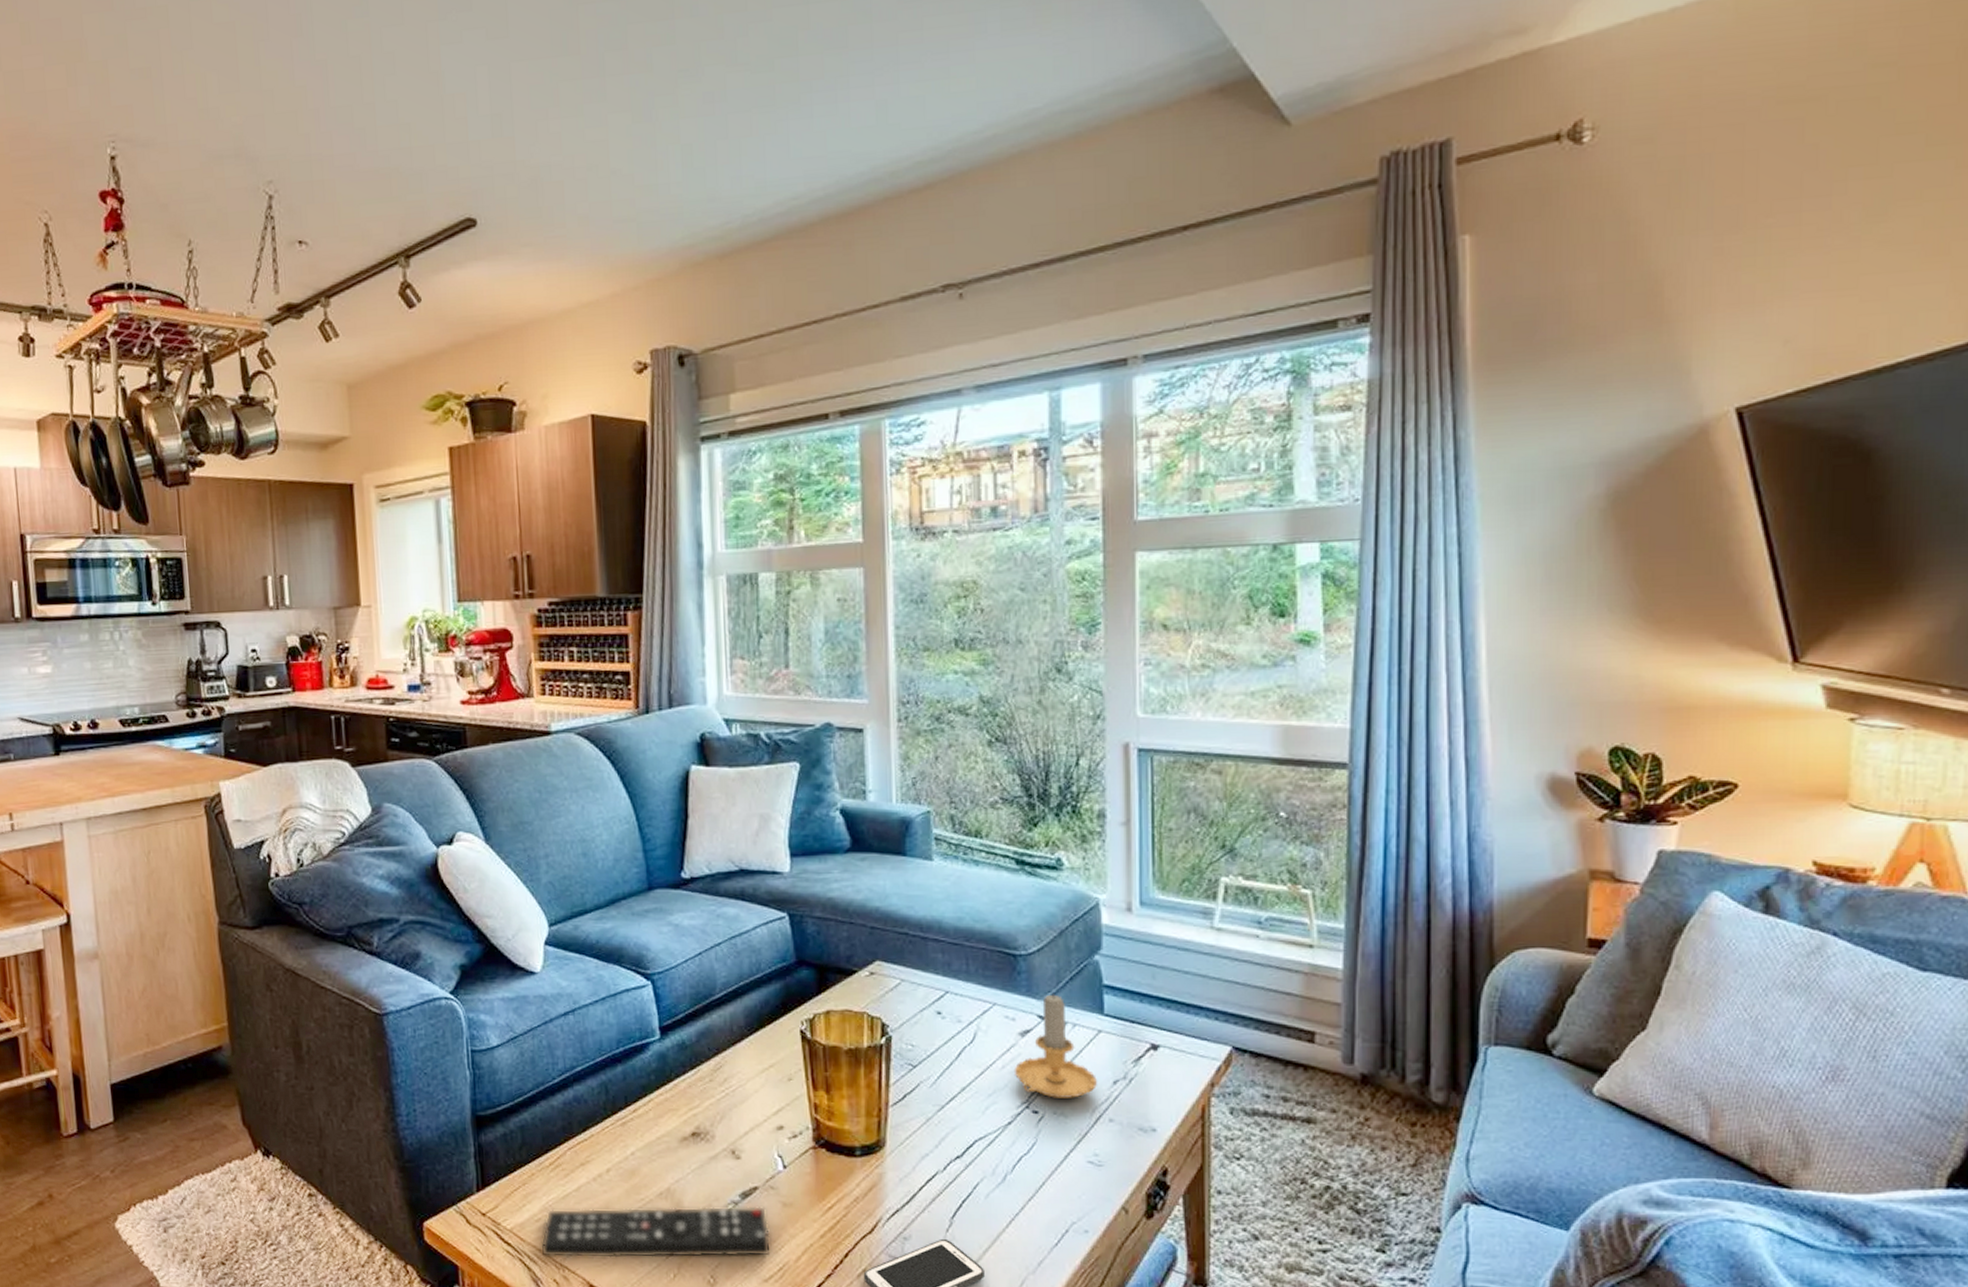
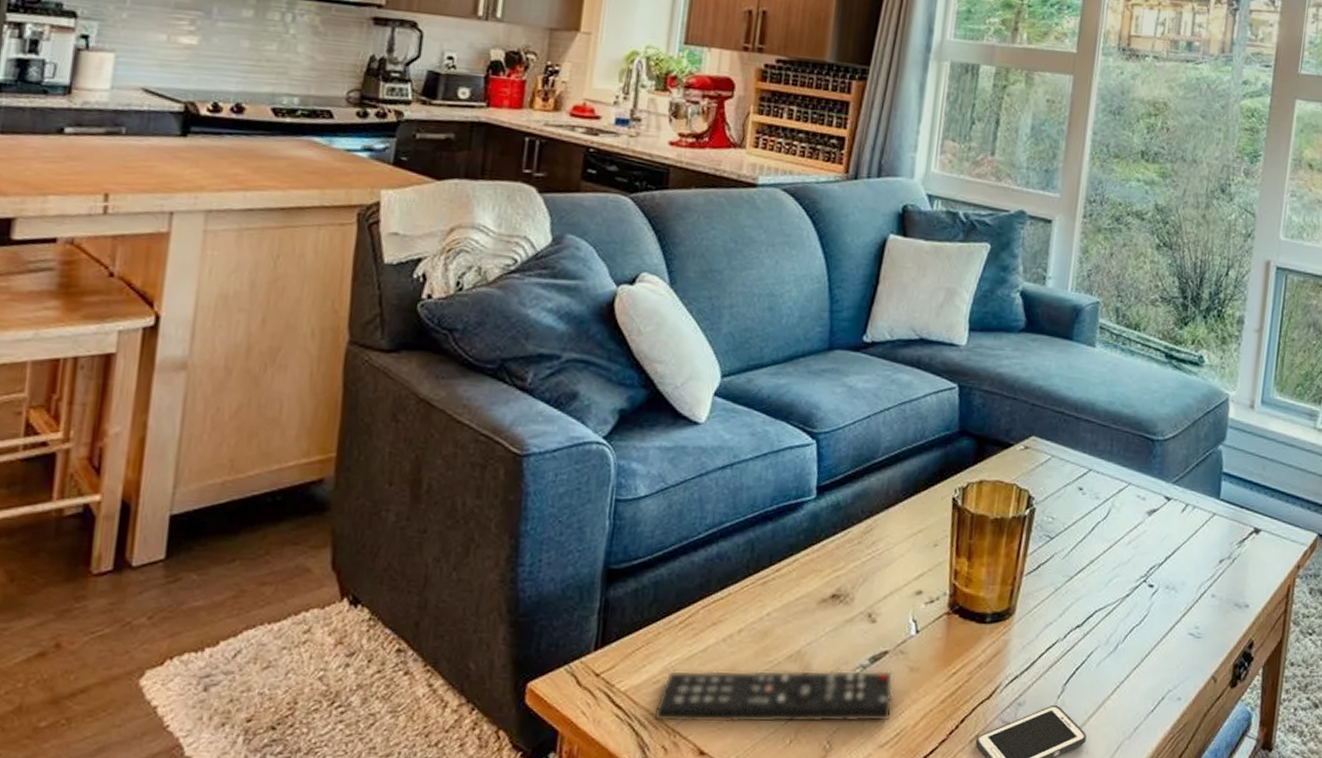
candle: present [1013,993,1098,1098] -> none [1137,476,1207,574]

